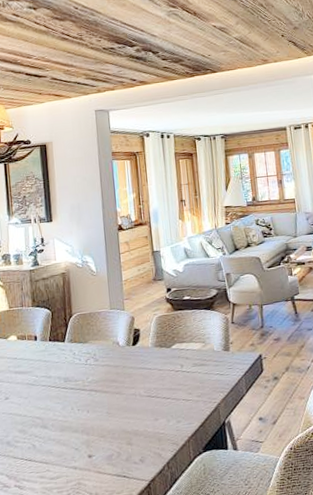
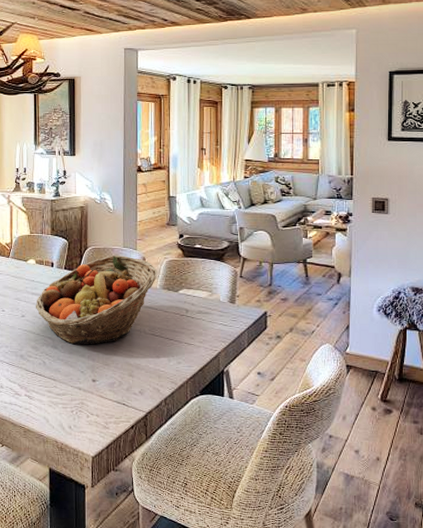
fruit basket: none [20,318,148,421] -> present [36,256,157,345]

